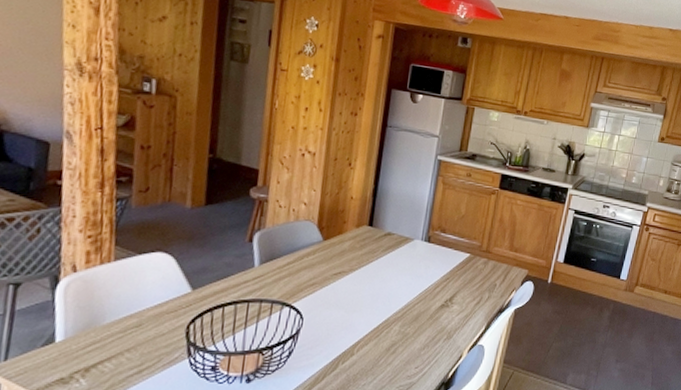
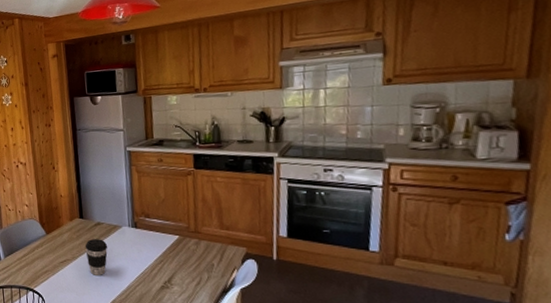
coffee cup: none [366,250,394,291] -> present [85,239,108,275]

